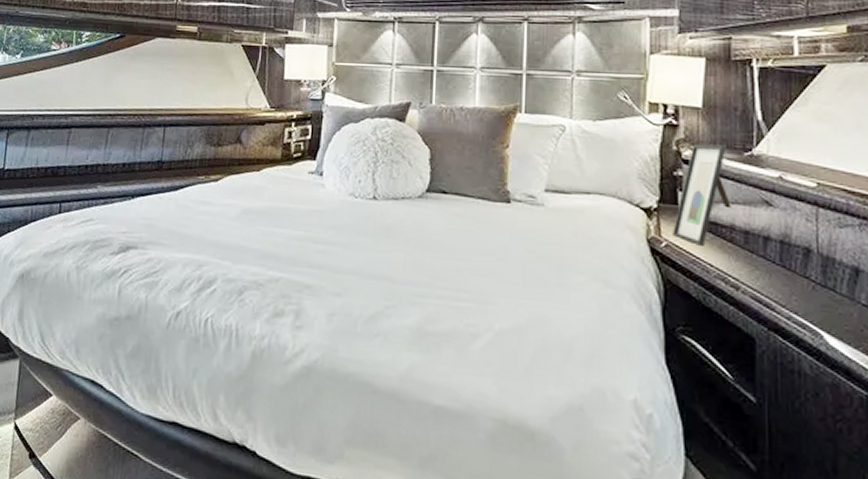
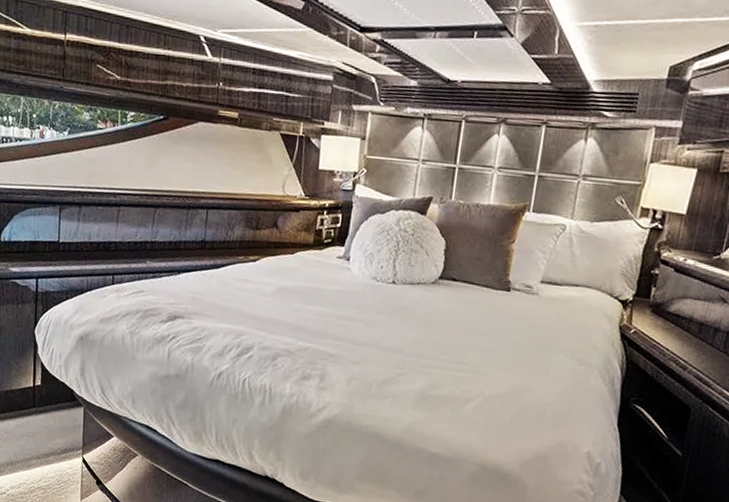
picture frame: present [671,143,731,246] -> none [640,246,700,334]

